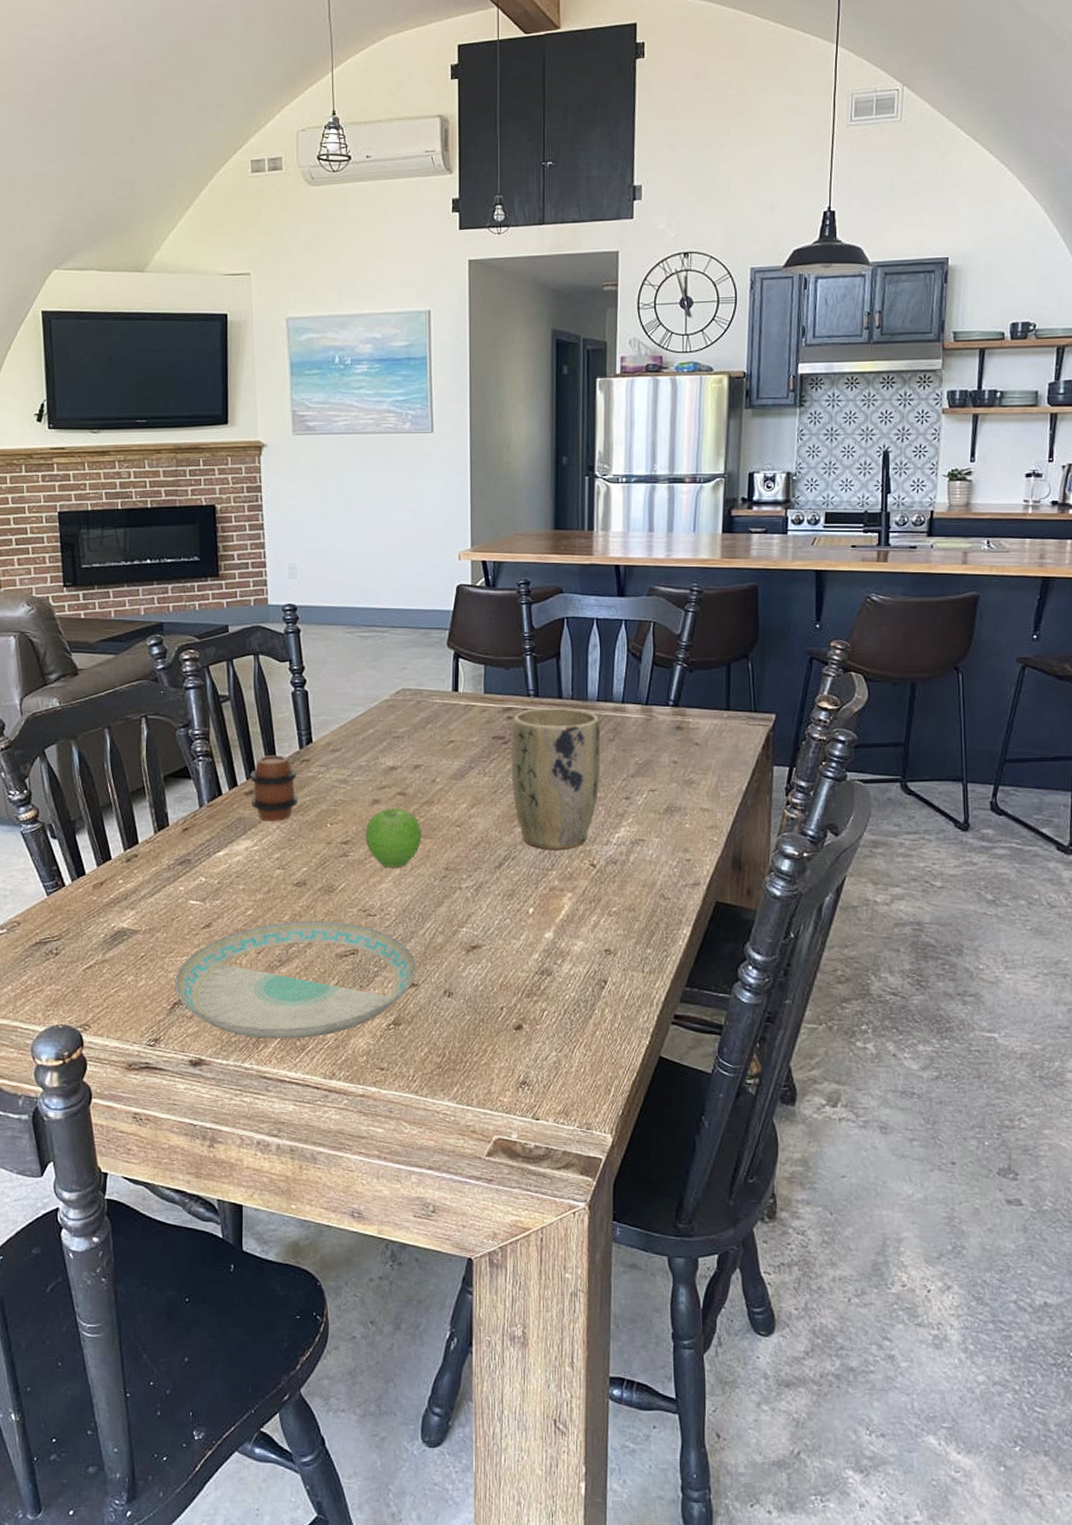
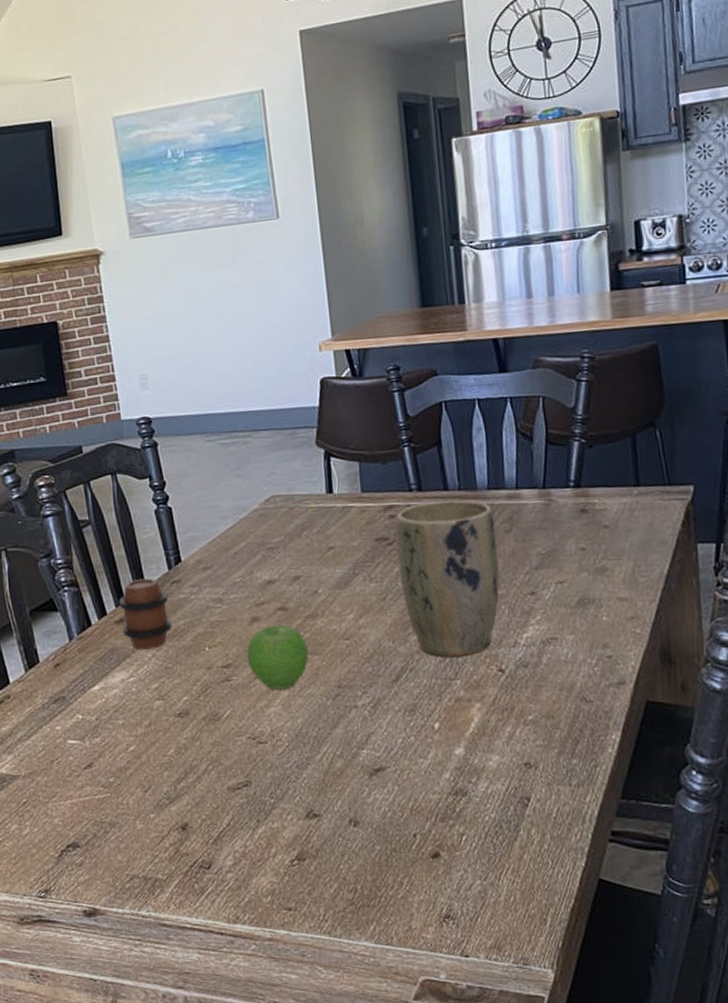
plate: present [174,921,416,1039] -> none [60,752,316,883]

